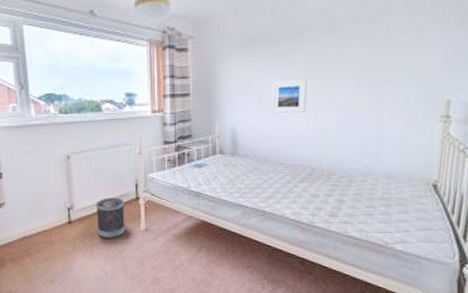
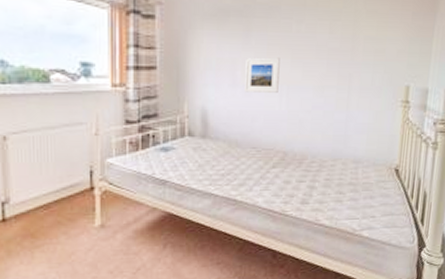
wastebasket: present [96,197,125,238] -> none [39,188,76,239]

